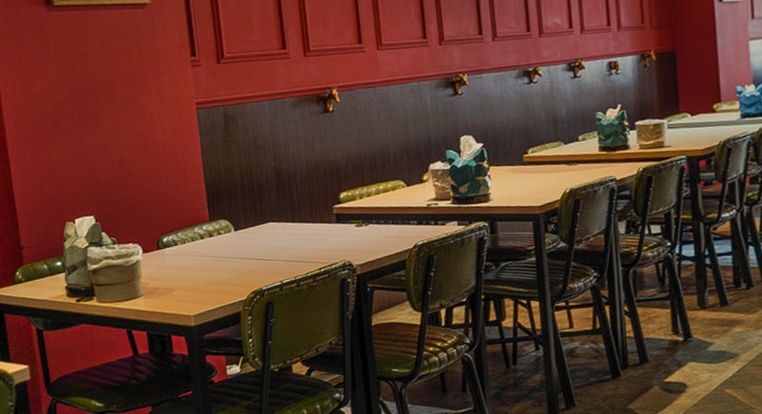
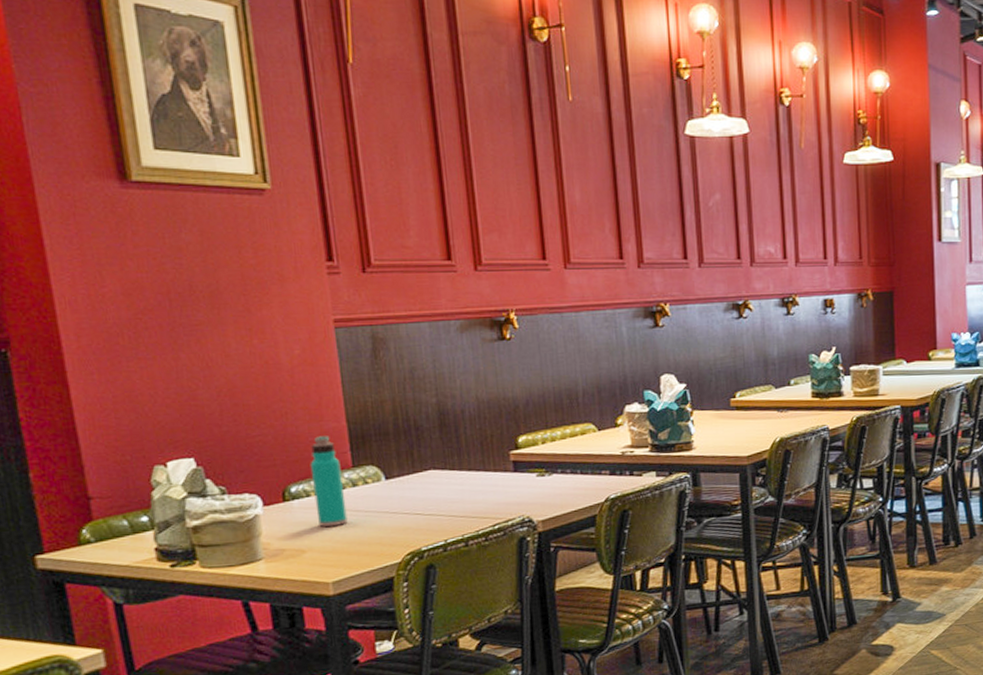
water bottle: none [177,196,206,270] -> present [310,436,348,527]

